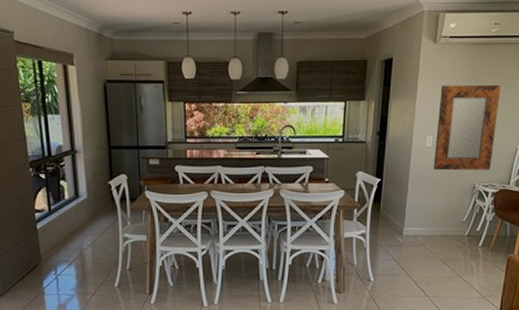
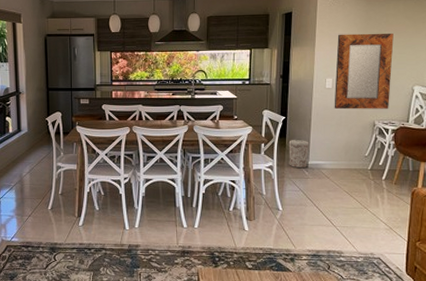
trash can: none [383,203,406,236] -> present [288,139,310,169]

